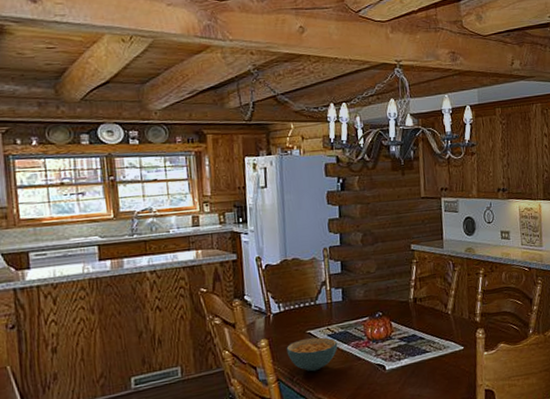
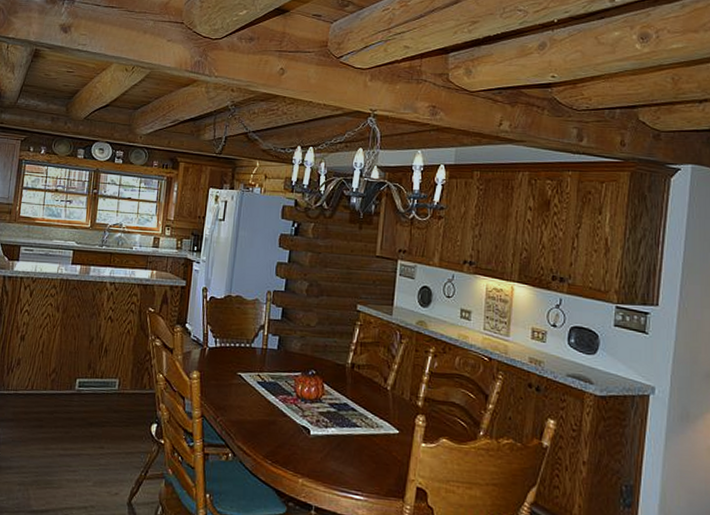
cereal bowl: present [286,337,338,372] -> none [215,380,266,417]

